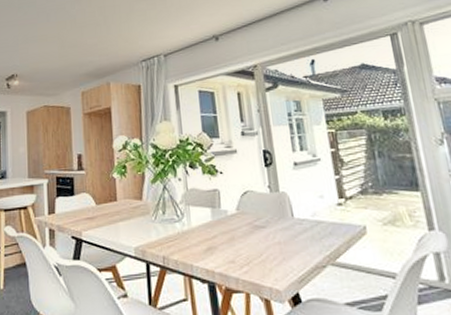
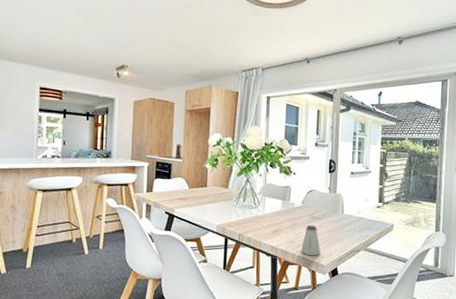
saltshaker: none [245,236,272,279] -> present [301,225,320,256]

